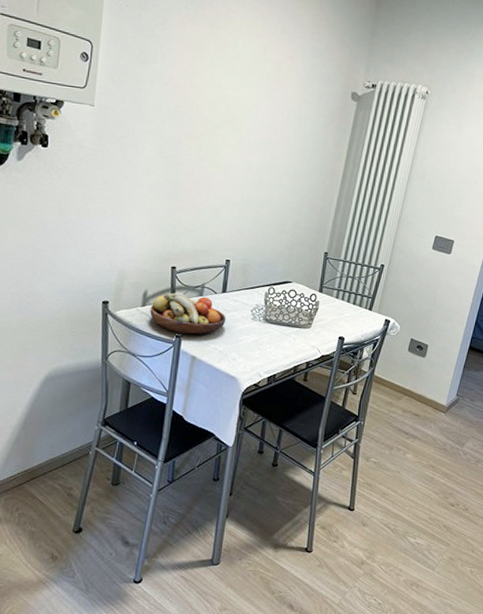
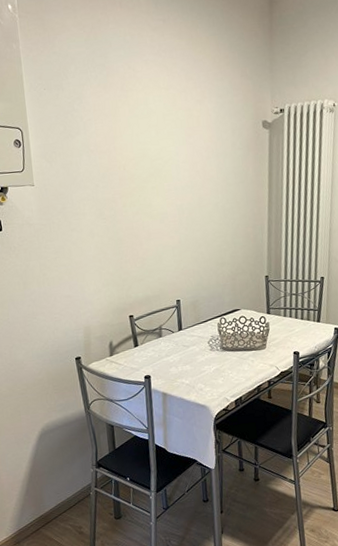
fruit bowl: present [150,291,226,335] -> none [117,337,187,375]

